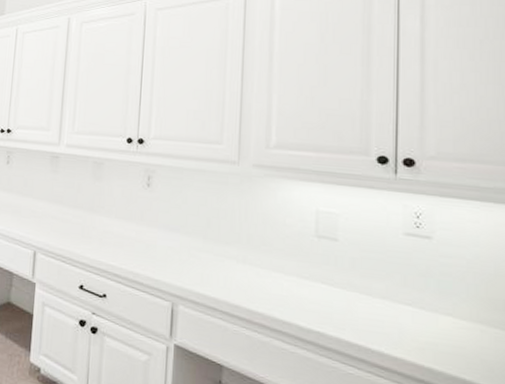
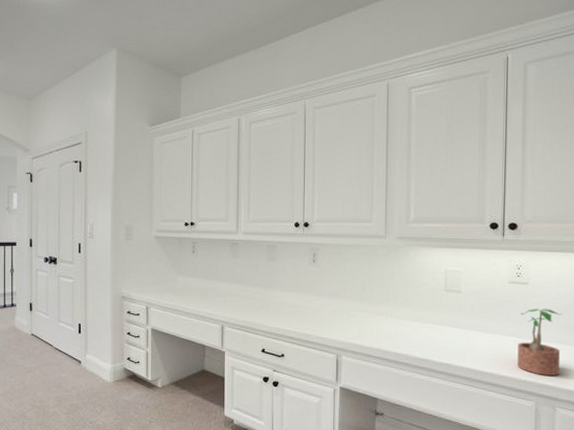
potted plant: none [418,272,483,368] -> present [517,309,563,376]

